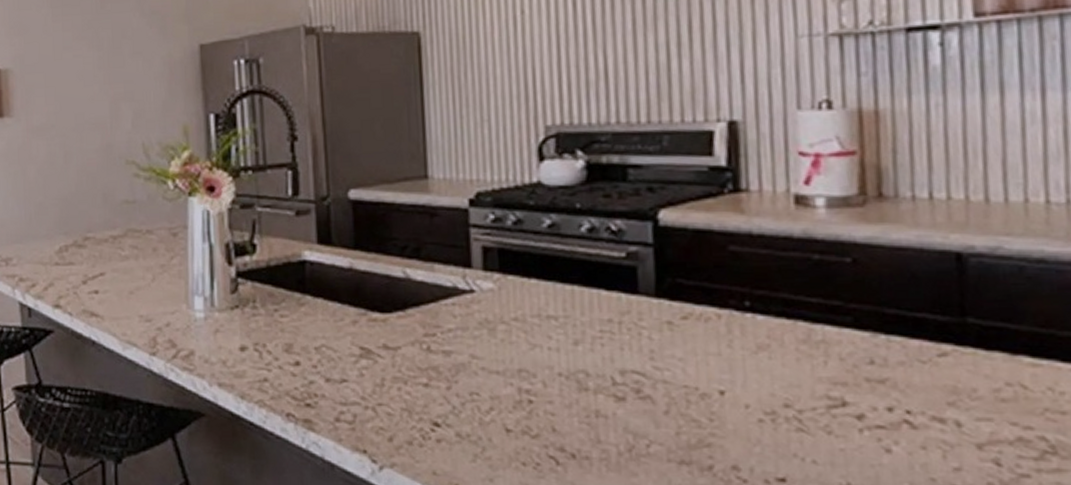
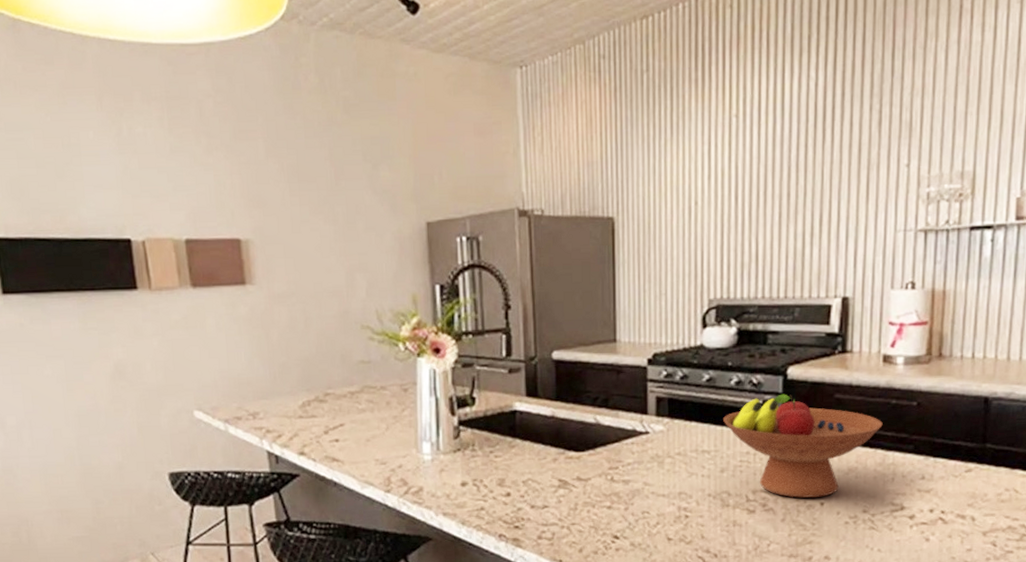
fruit bowl: none [573,244,803,383] -> present [723,394,883,498]

